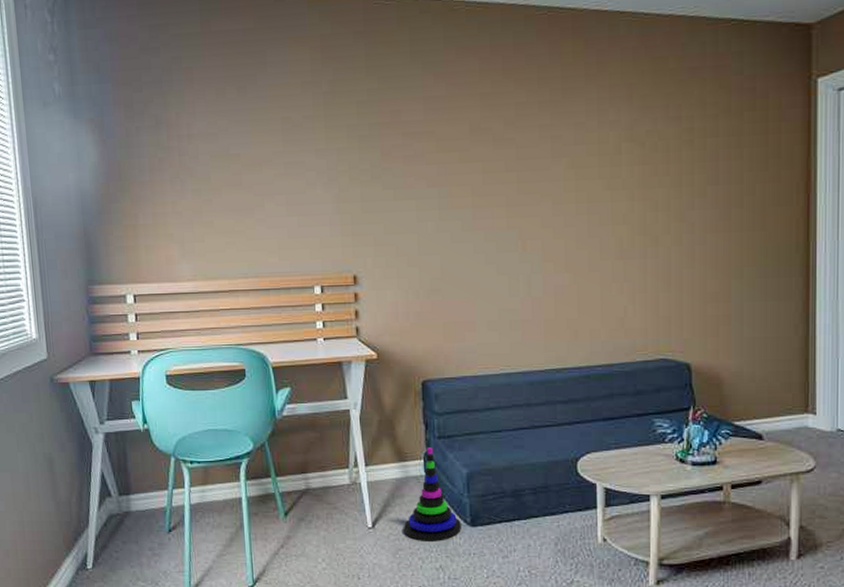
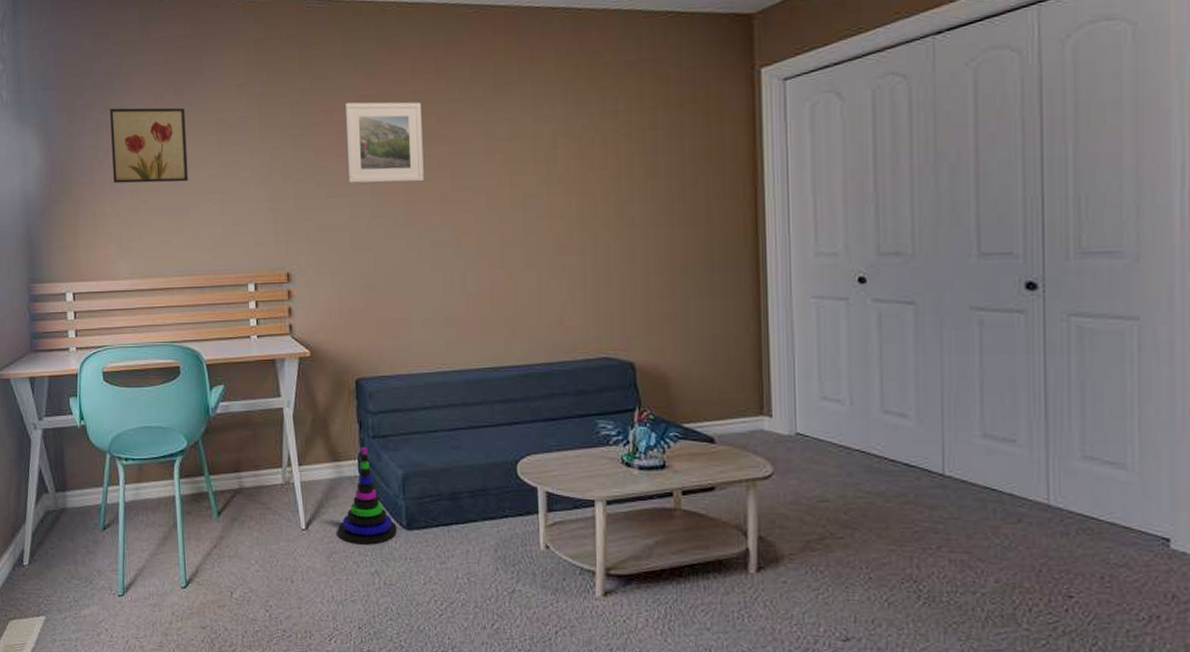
wall art: none [169,104,253,183] -> present [110,107,189,184]
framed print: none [412,103,491,186] -> present [344,102,424,184]

